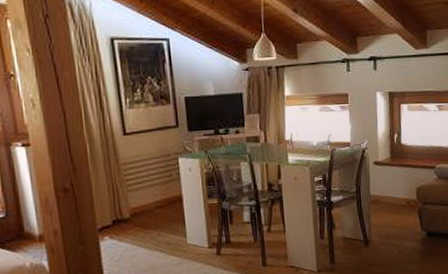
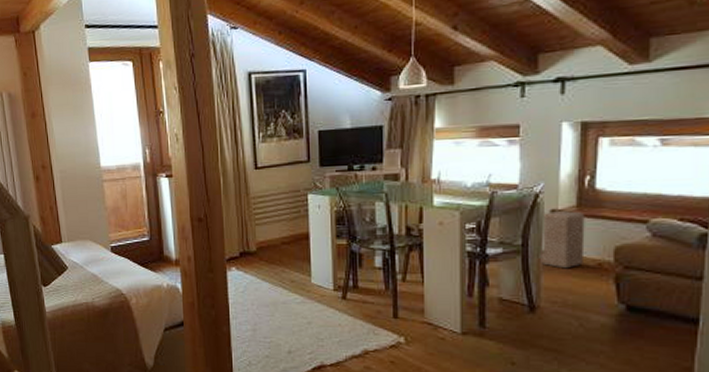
wooden block: none [367,162,398,208] -> present [540,211,585,269]

